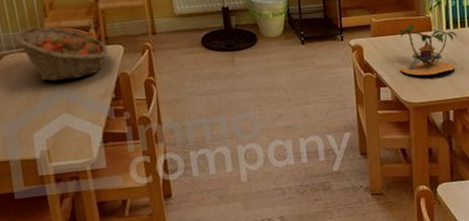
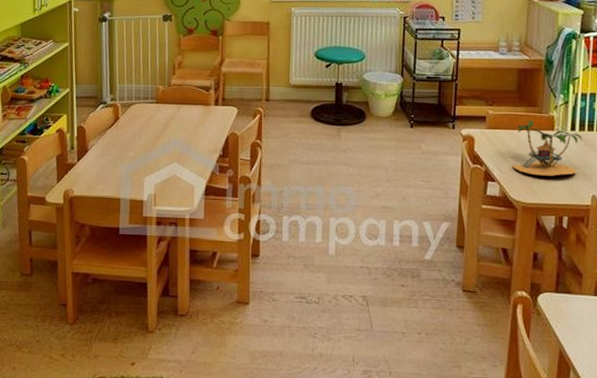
fruit basket: present [14,26,108,81] -> none [144,82,223,133]

